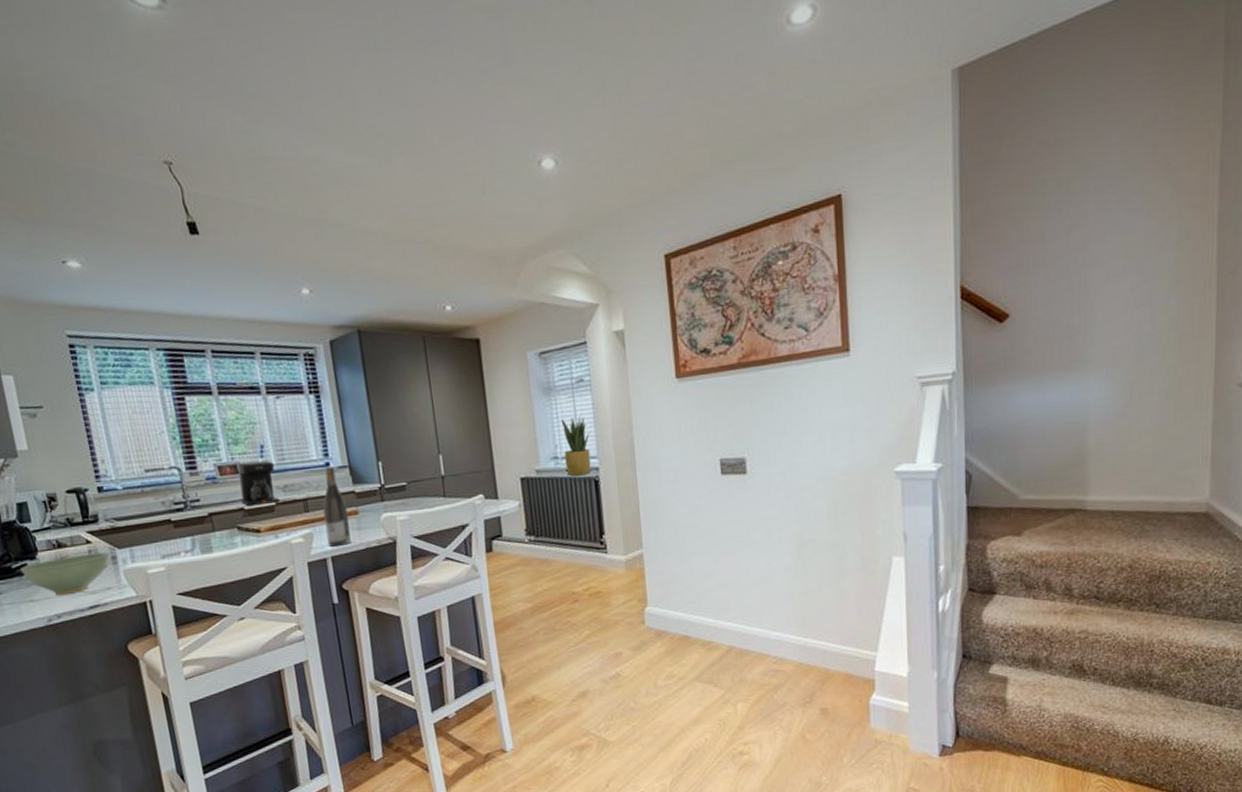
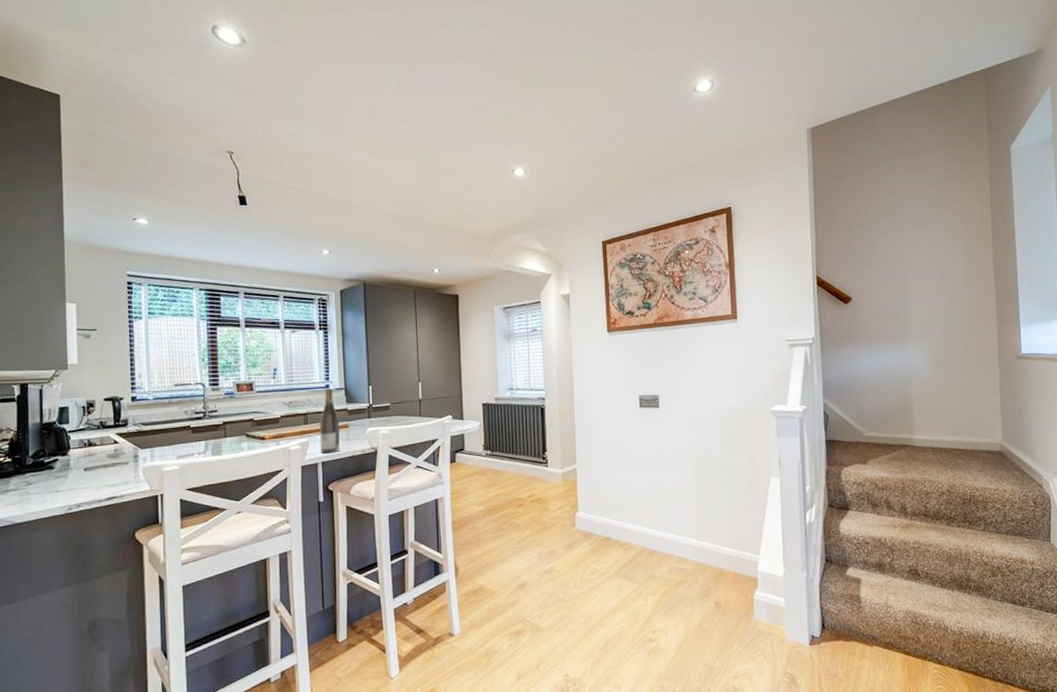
bowl: present [20,552,110,596] -> none [52,452,133,488]
coffee maker: present [238,460,281,507] -> none [252,381,285,418]
planter: present [561,415,592,476] -> none [517,357,539,404]

